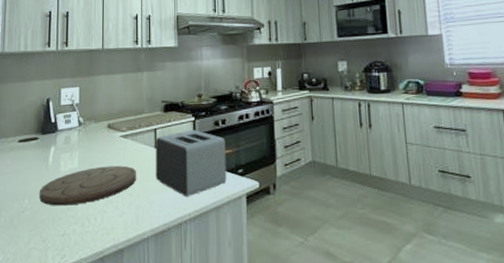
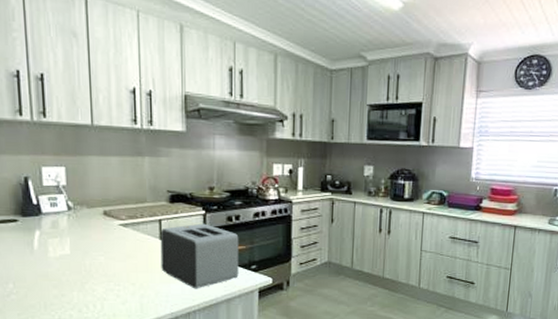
cutting board: present [39,165,137,206] -> none [26,254,140,292]

